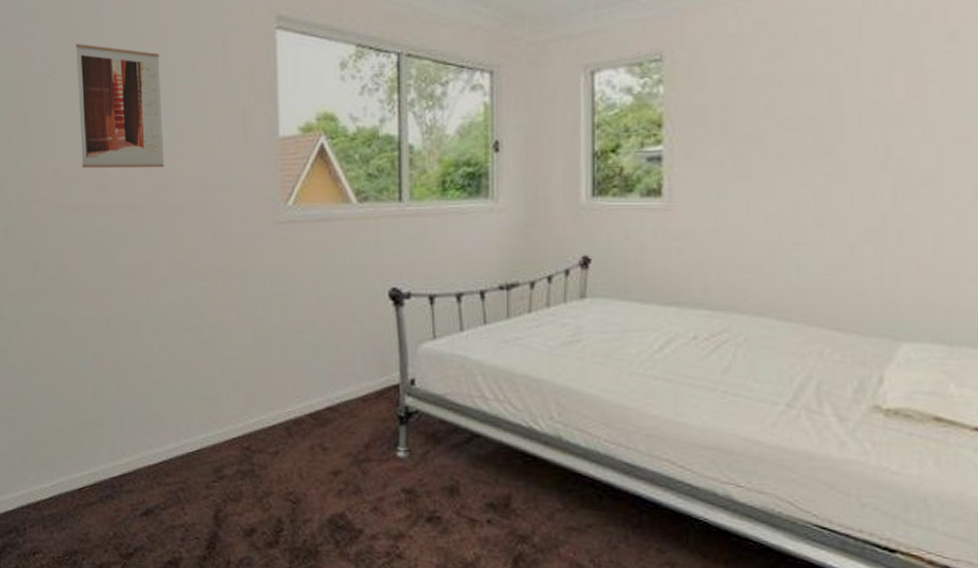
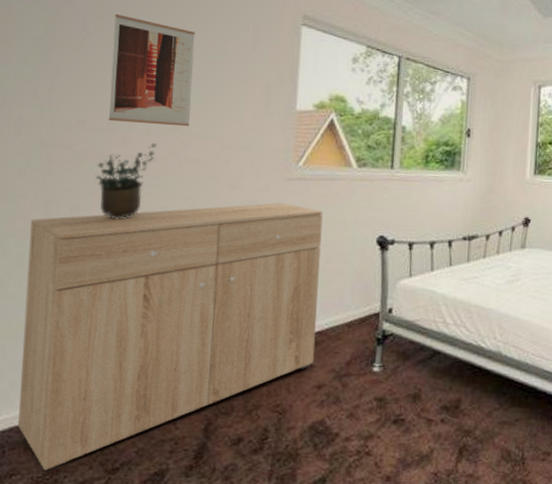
dresser: none [22,252,327,551] -> present [18,203,323,471]
potted plant: none [76,190,134,279] -> present [96,143,157,219]

